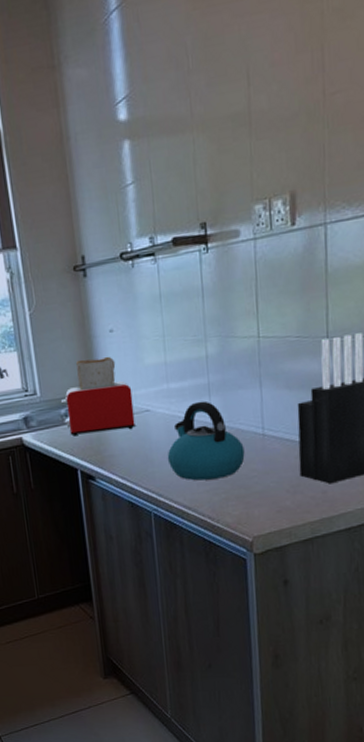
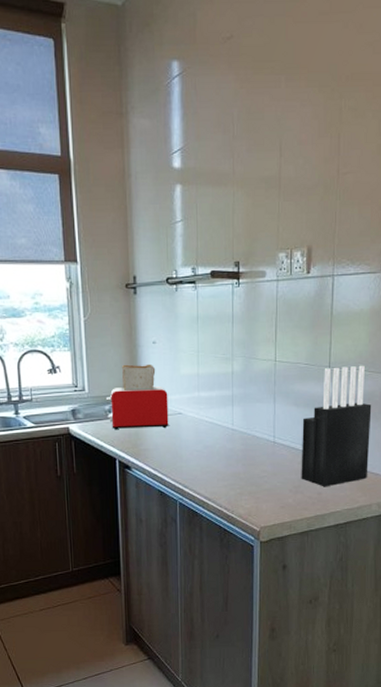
kettle: present [167,400,245,481] -> none [194,409,258,477]

